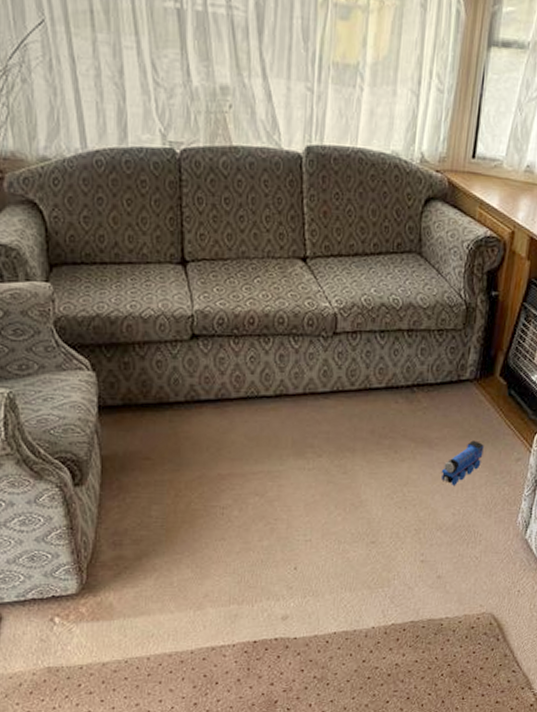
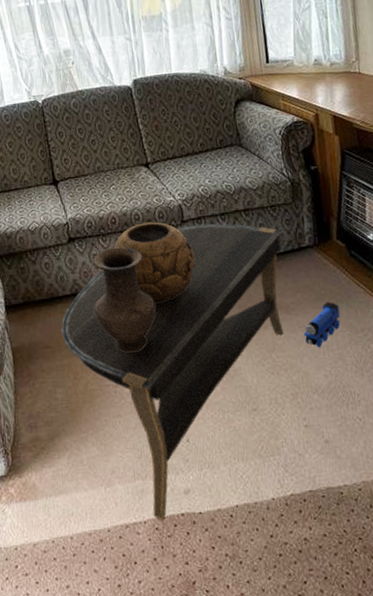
coffee table: none [166,339,443,644] -> present [61,224,284,520]
vase: none [211,352,285,473] -> present [93,246,156,353]
decorative bowl: none [248,328,342,421] -> present [114,222,196,302]

